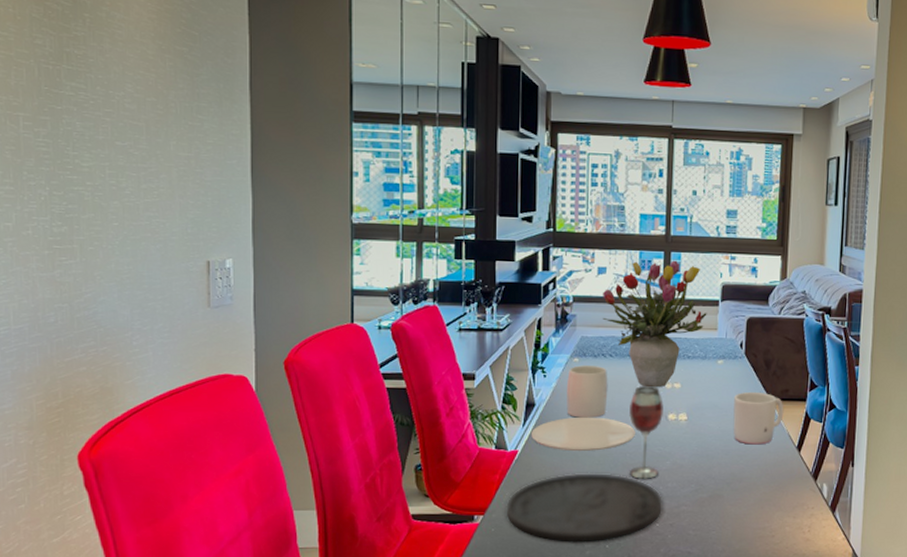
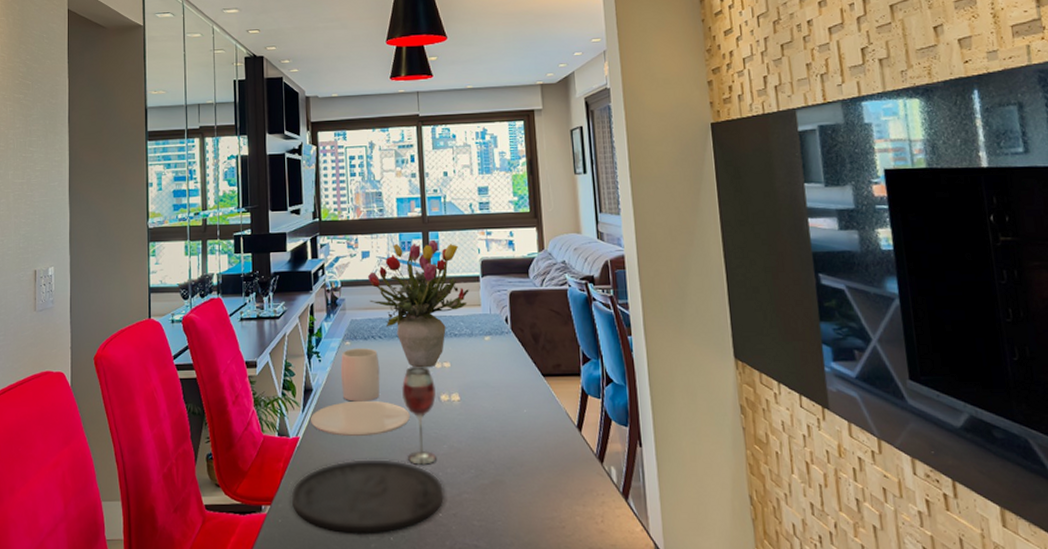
mug: present [733,391,784,445] -> none [505,368,559,425]

